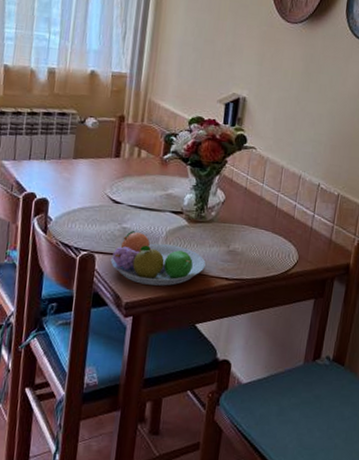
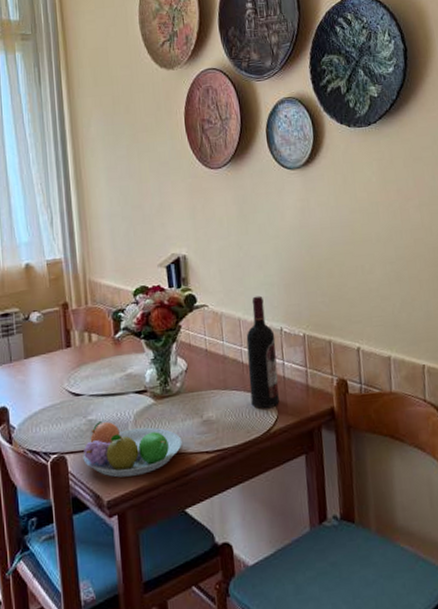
wine bottle: none [276,149,312,253] -> present [246,296,279,409]

